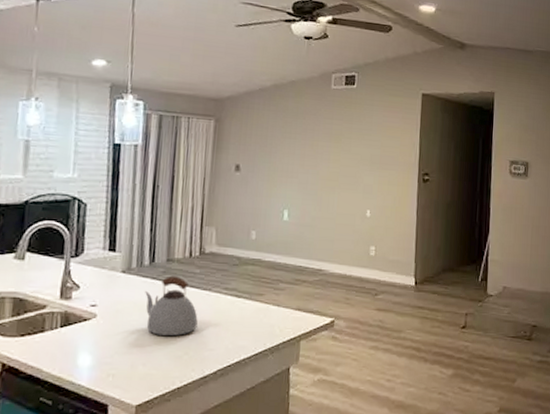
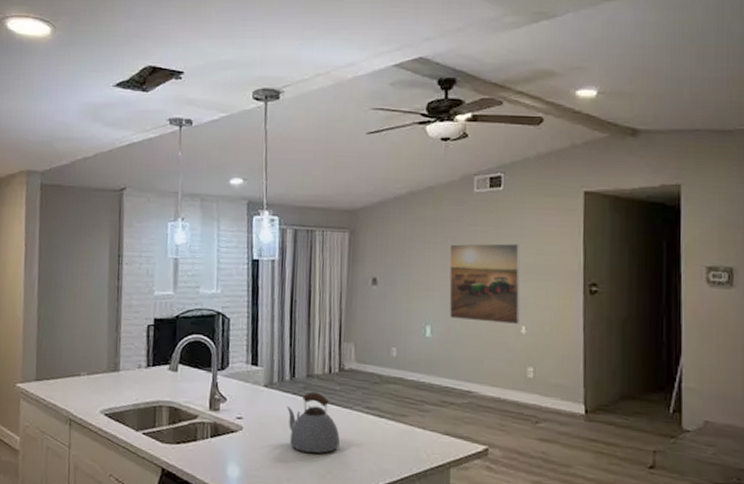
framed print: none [305,135,369,209] -> present [449,243,521,325]

